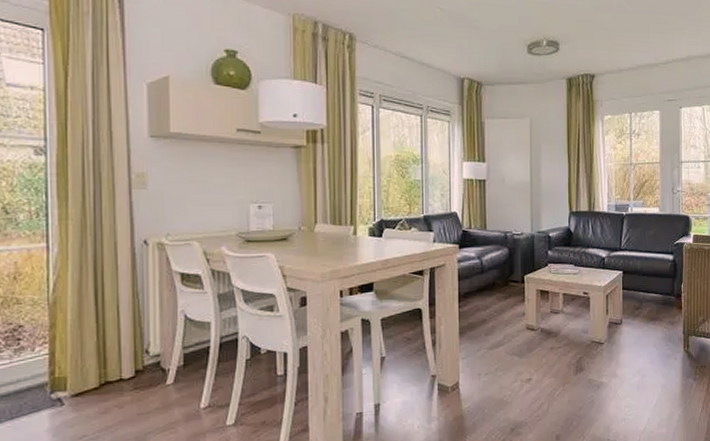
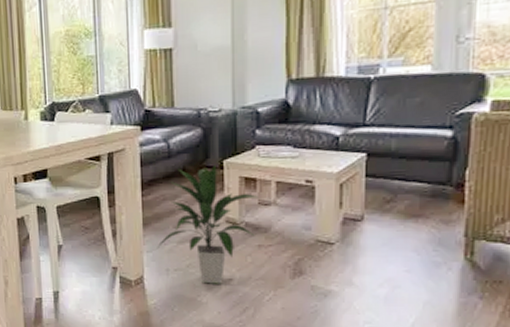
indoor plant: none [471,279,550,385] -> present [157,164,258,284]

